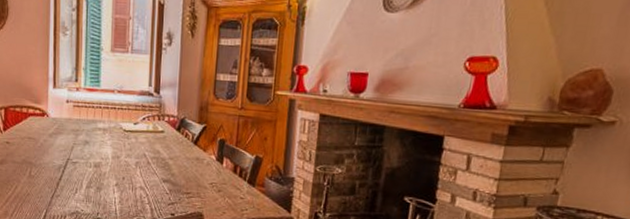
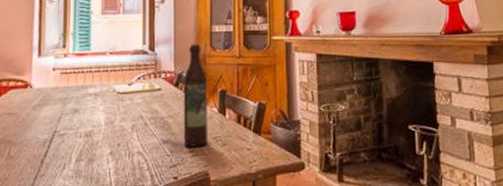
wine bottle: none [181,90,208,190] -> present [183,44,207,147]

